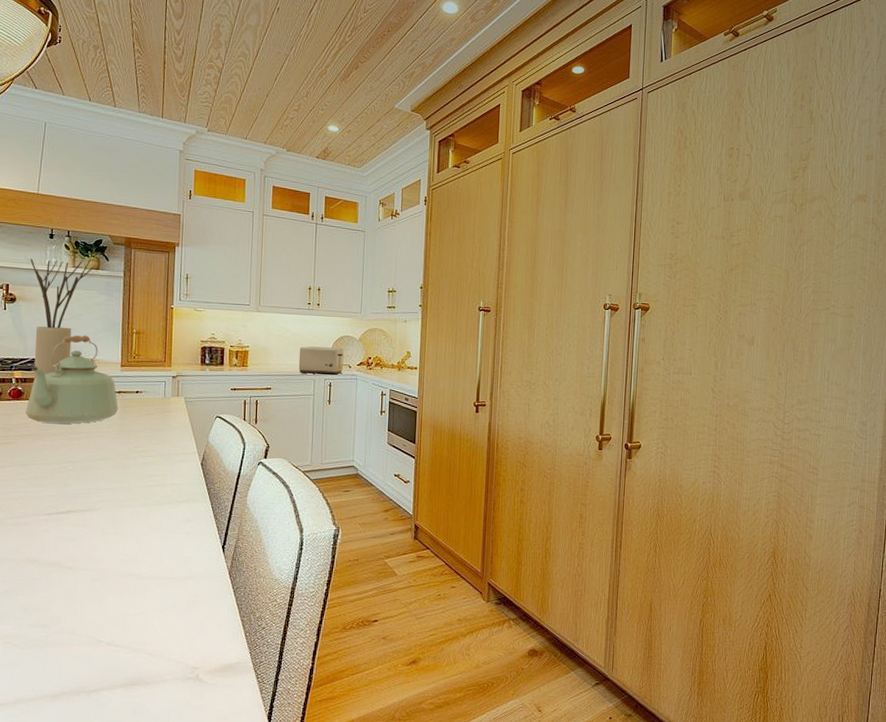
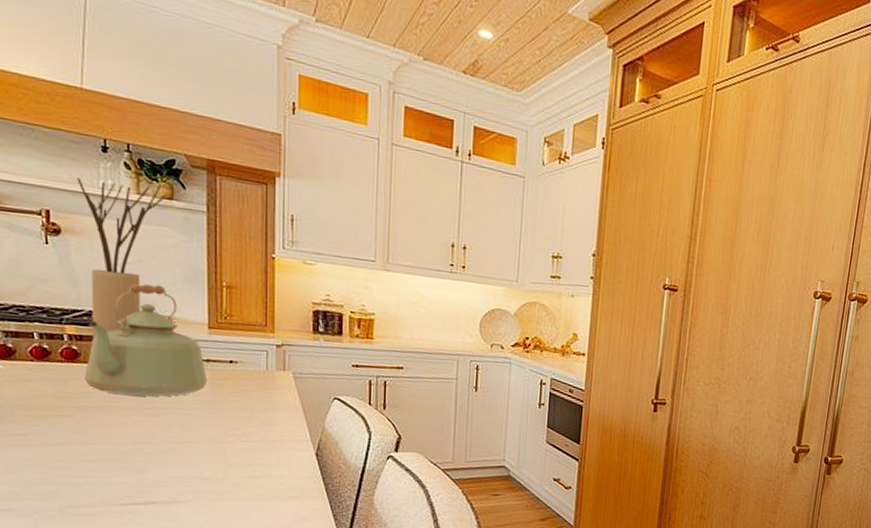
toaster: present [298,346,344,375] -> none [437,318,495,356]

